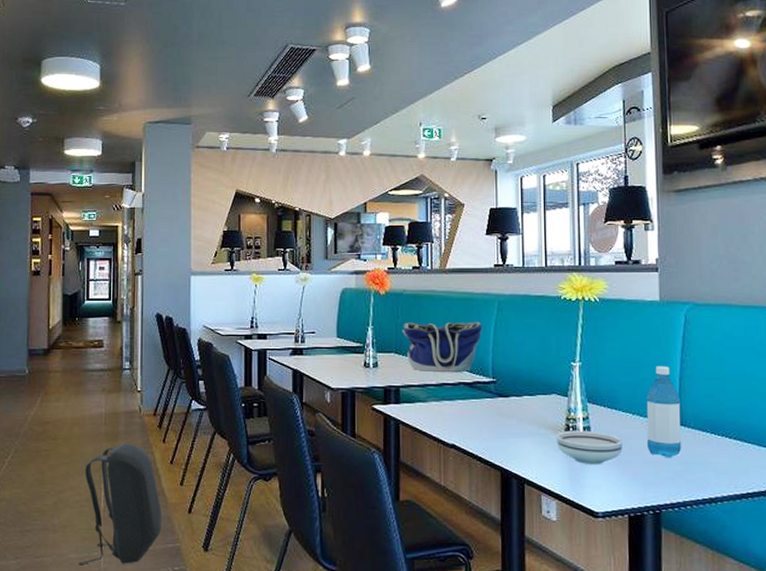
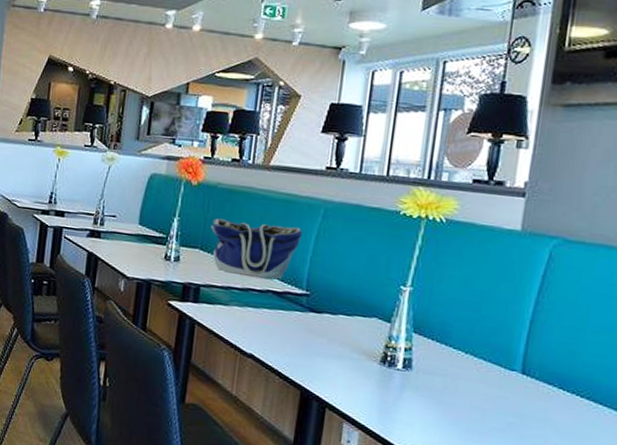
bowl: present [556,430,623,465] -> none [369,359,448,402]
water bottle: present [646,366,682,458] -> none [477,304,528,408]

